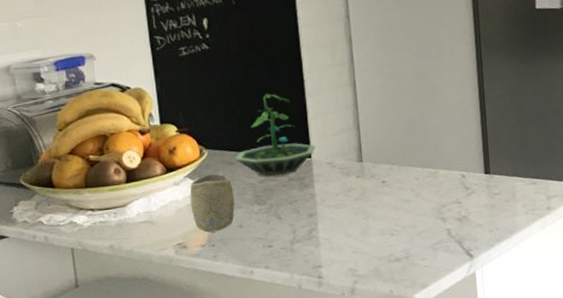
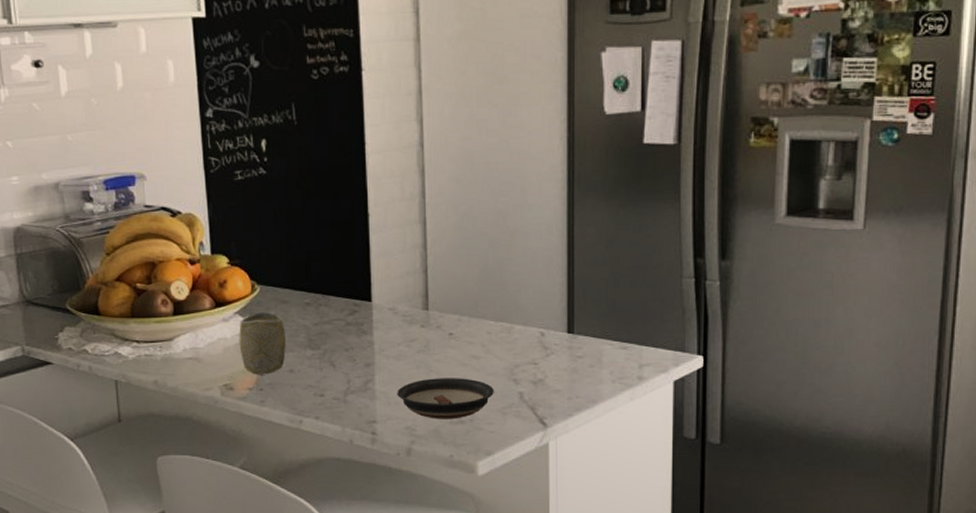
terrarium: present [235,93,317,177] -> none [288,227,378,319]
saucer: none [339,220,425,260] -> present [397,378,494,419]

